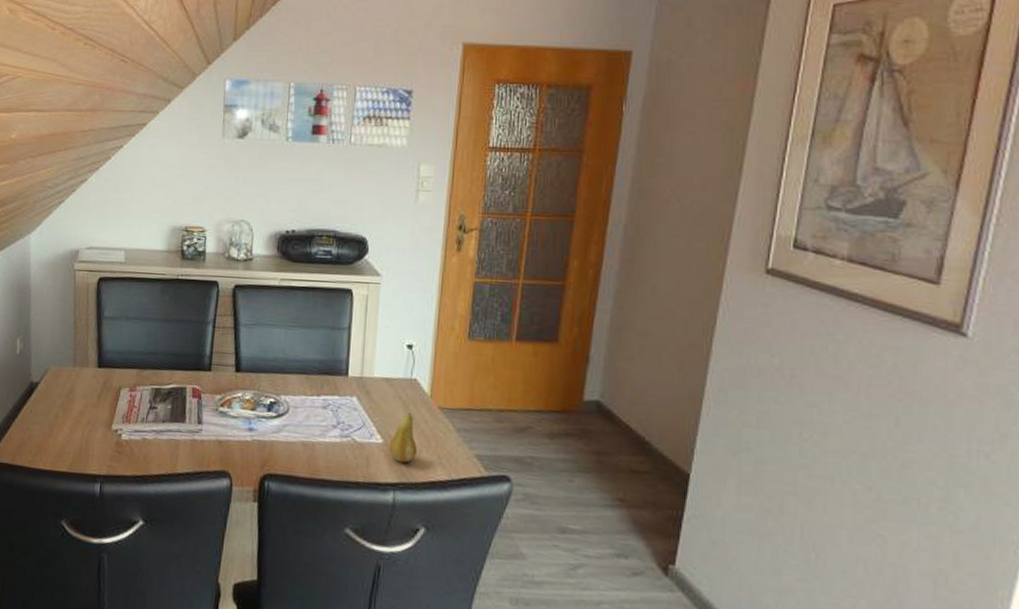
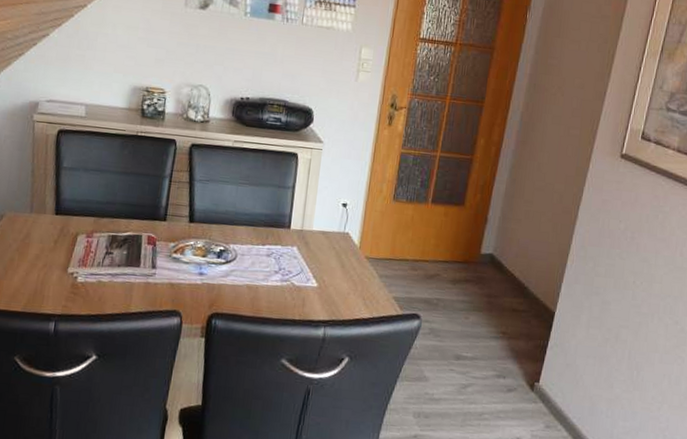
fruit: present [388,413,417,463] -> none [322,261,346,304]

